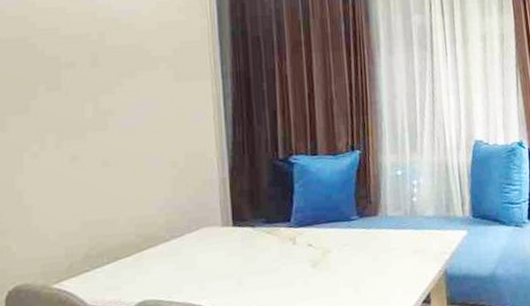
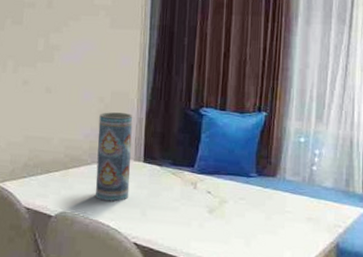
vase: none [173,175,220,279] -> present [95,112,133,202]

